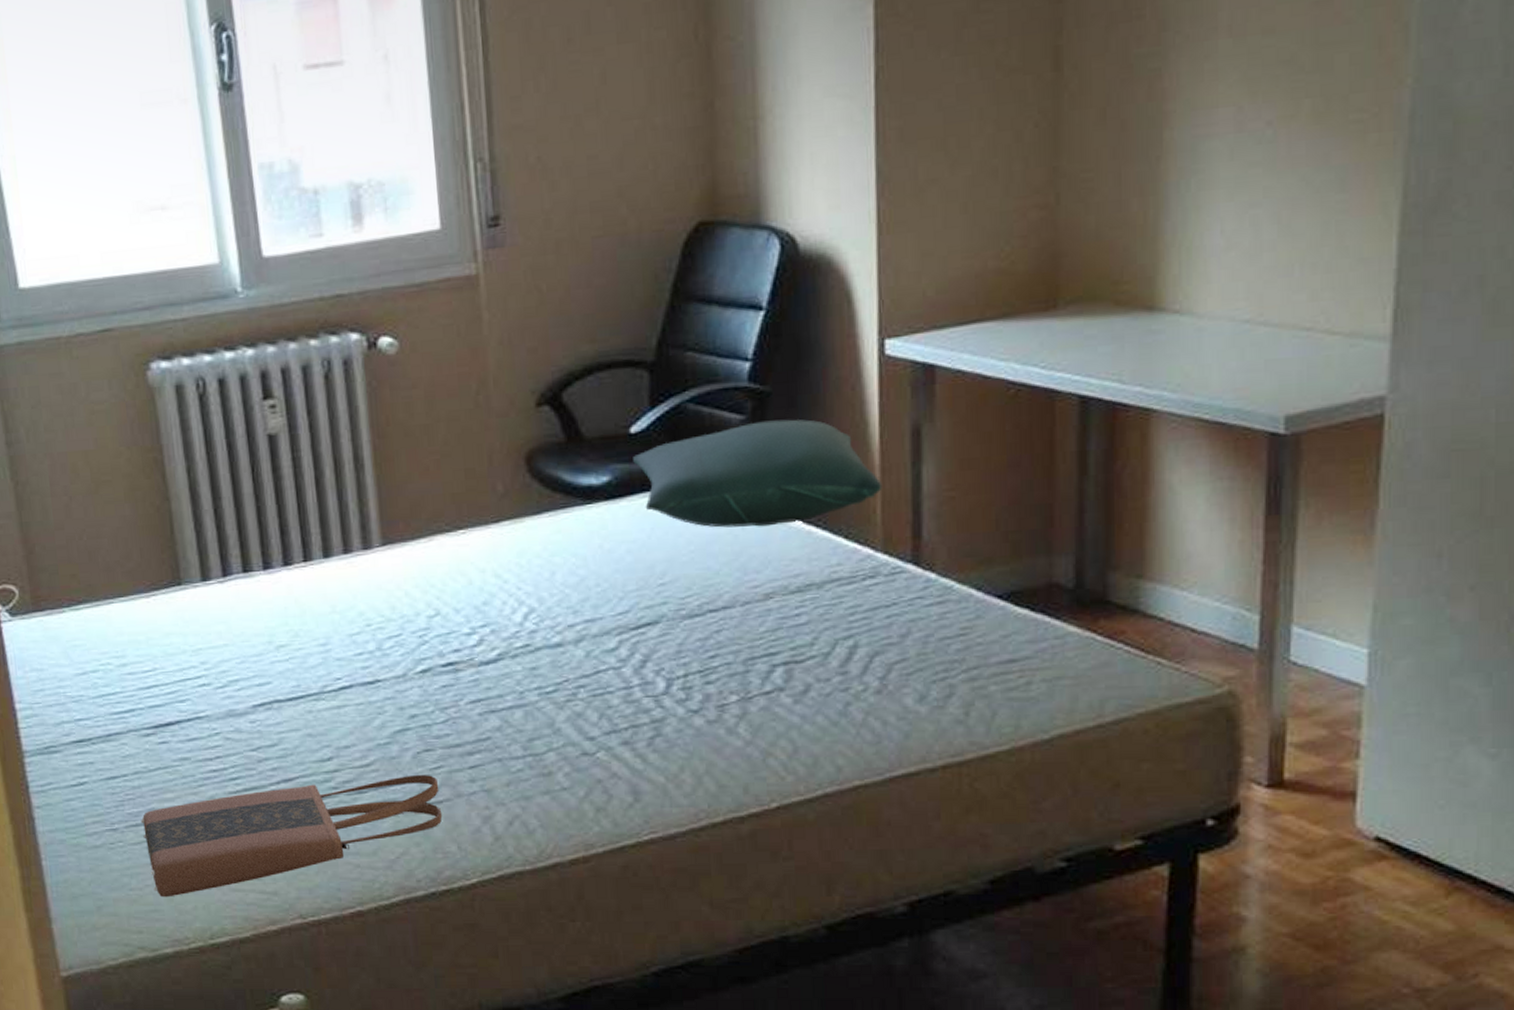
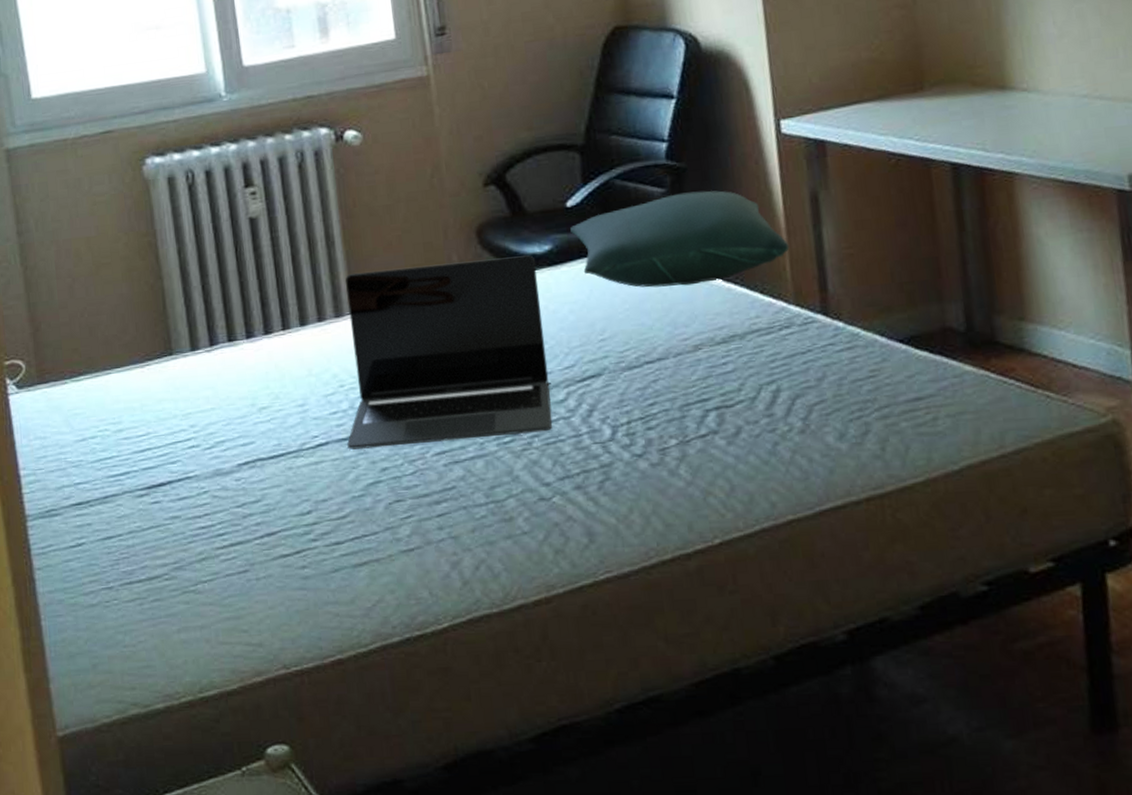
tote bag: present [140,775,443,898] -> none [134,524,414,653]
laptop: none [373,487,601,694] -> present [345,255,552,450]

